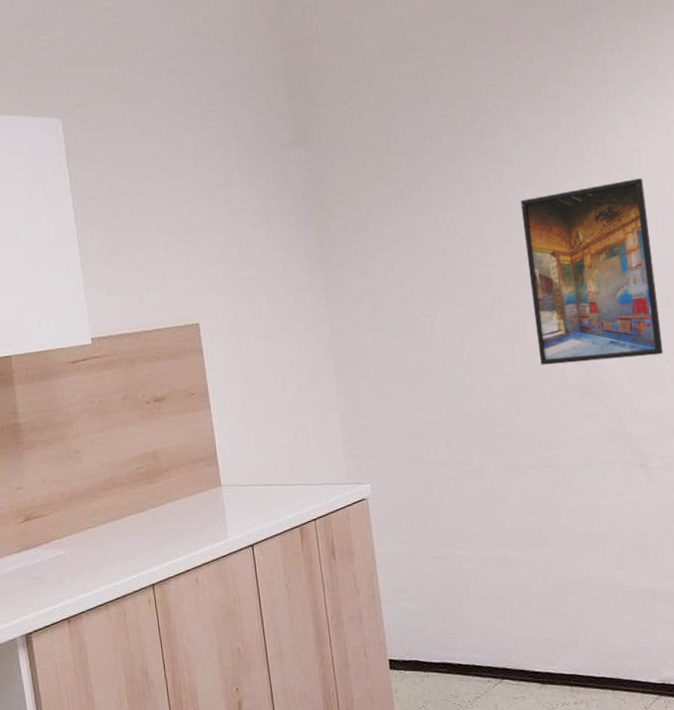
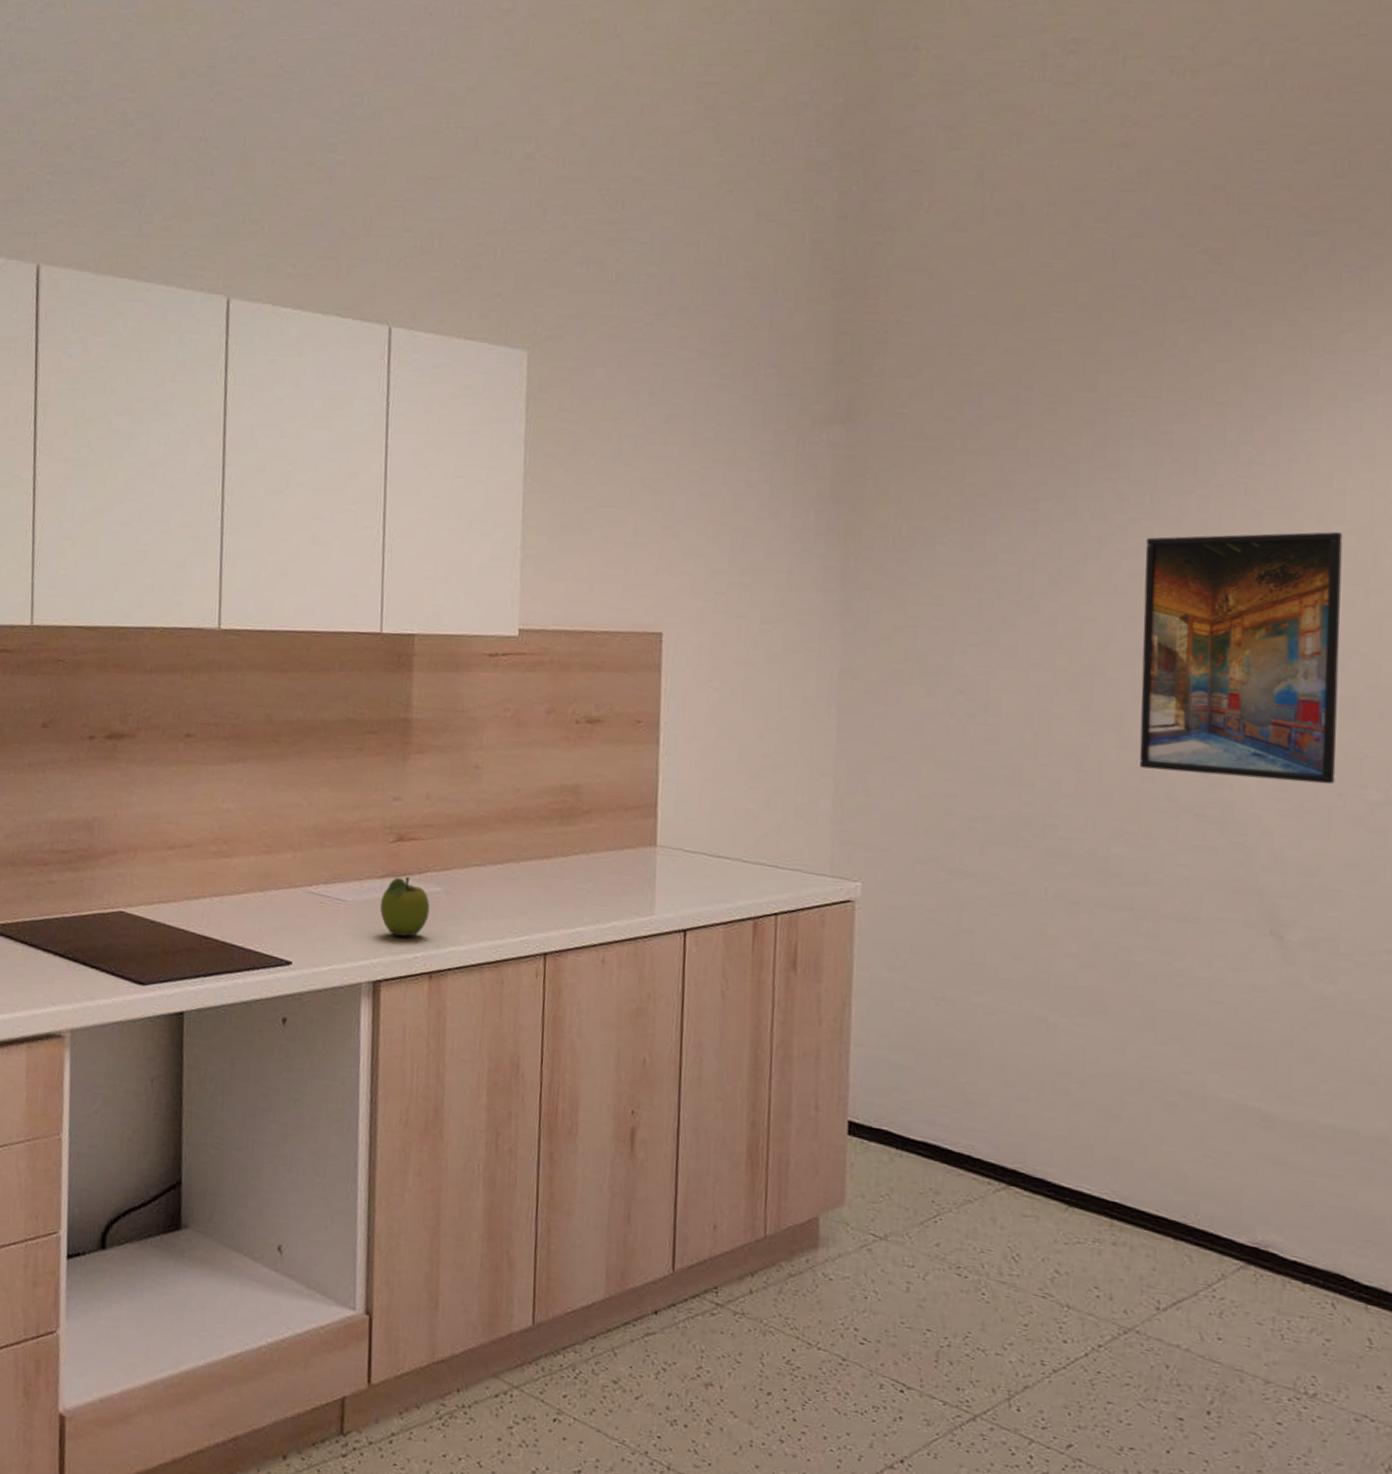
fruit: none [20,547,60,596] -> present [380,877,430,937]

